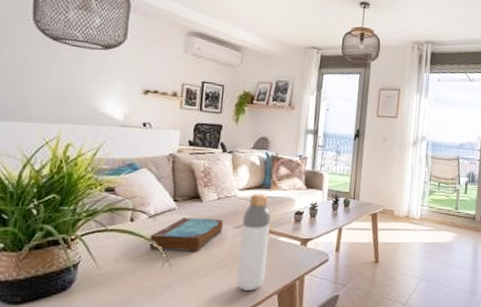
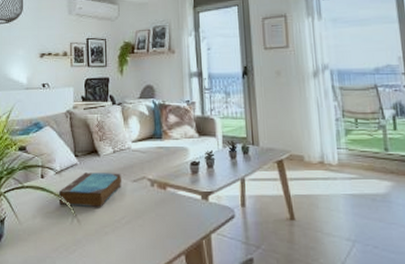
bottle: present [236,193,272,290] -> none [140,144,169,250]

